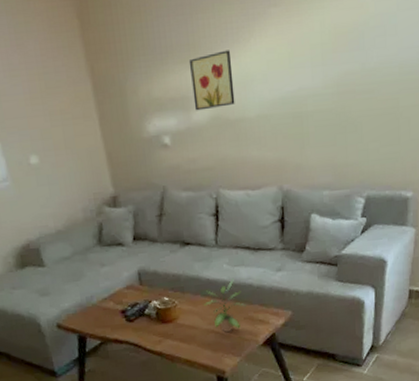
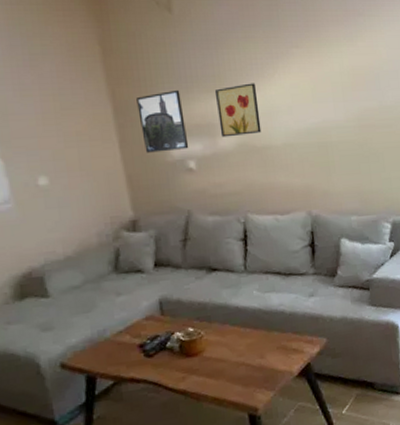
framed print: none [114,61,164,130] -> present [136,89,189,153]
potted plant: present [204,278,247,333] -> none [233,305,279,365]

